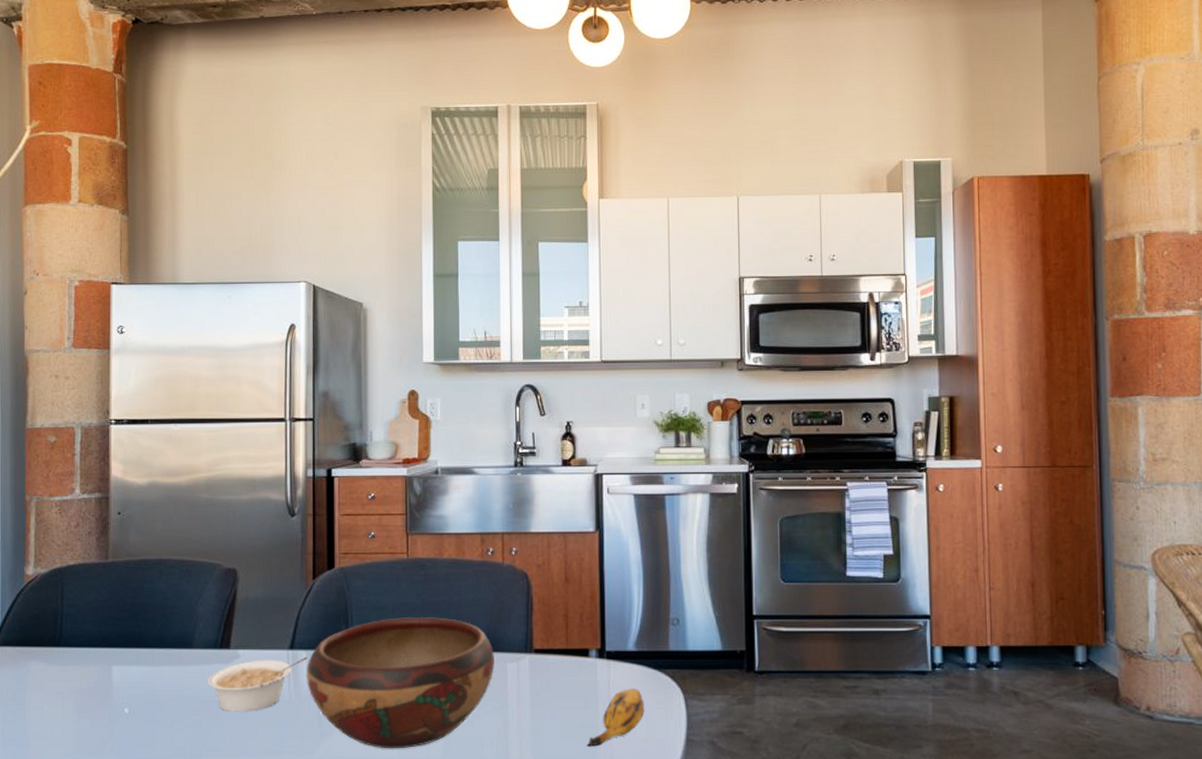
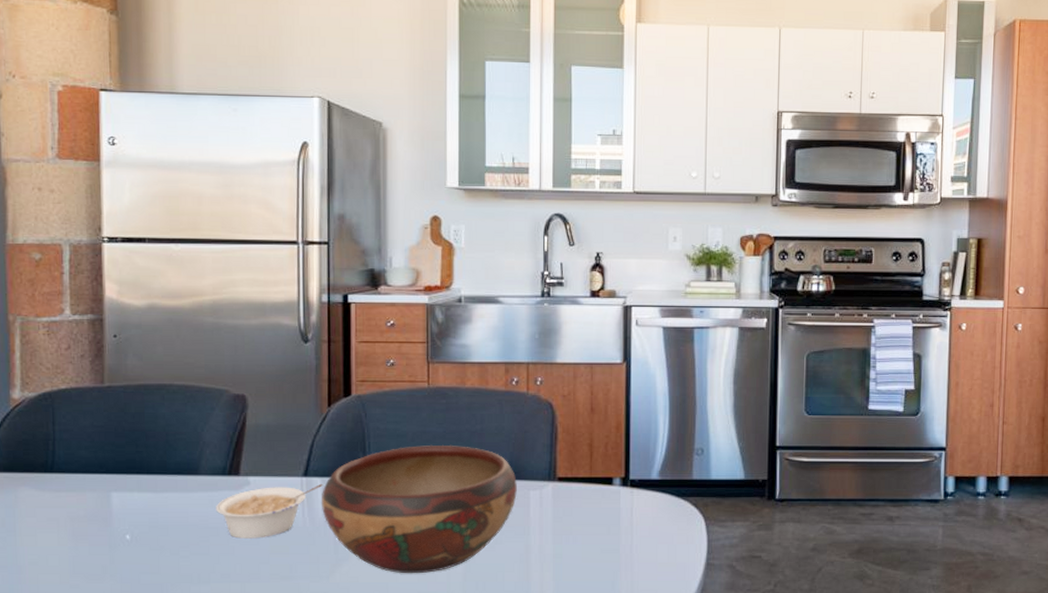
banana: present [586,689,645,747] -> none [608,516,667,571]

